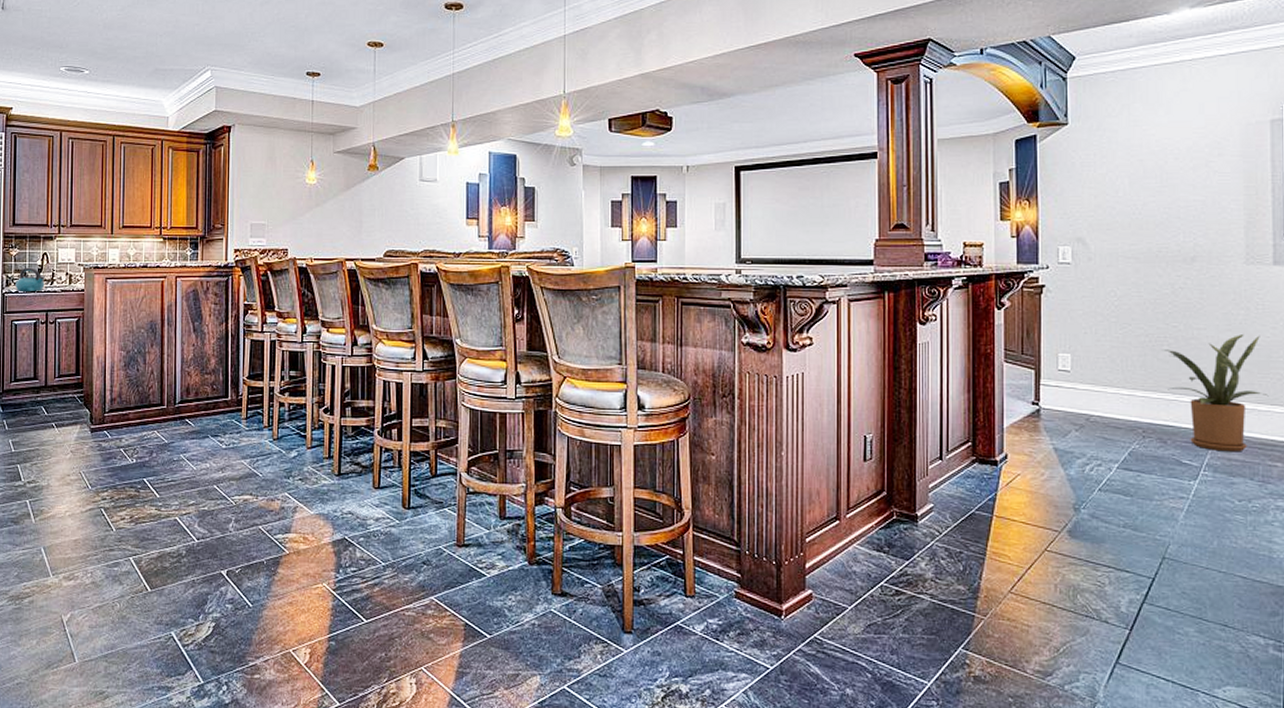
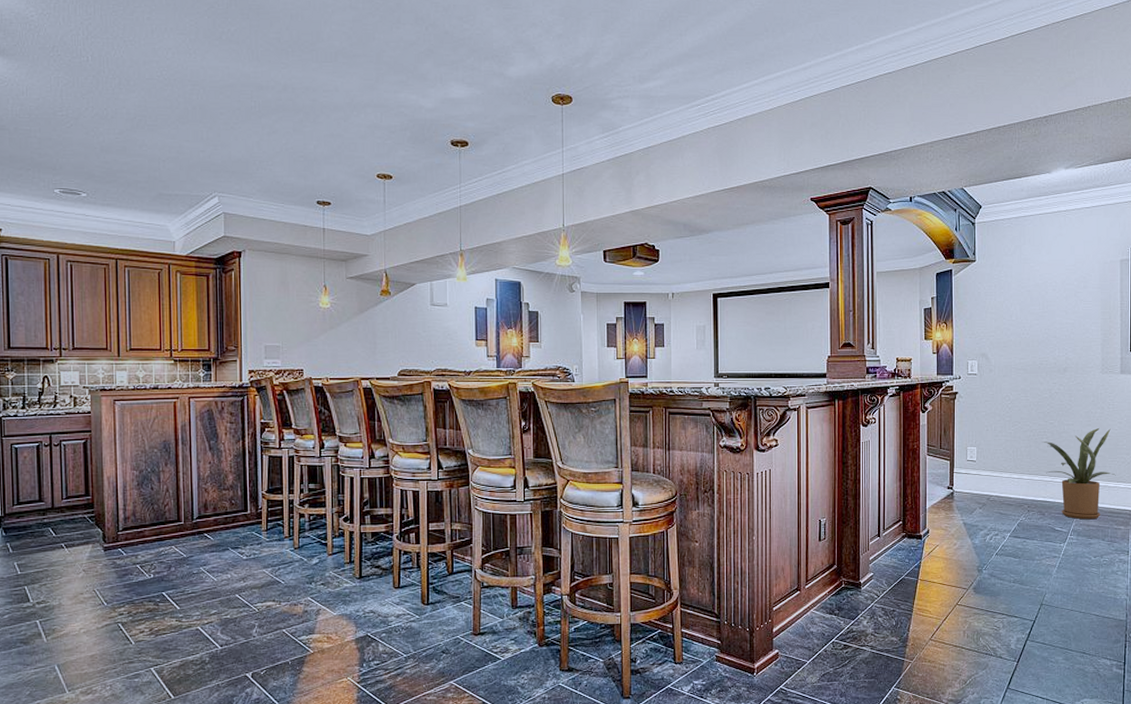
kettle: present [15,267,45,293] -> none [13,390,47,416]

